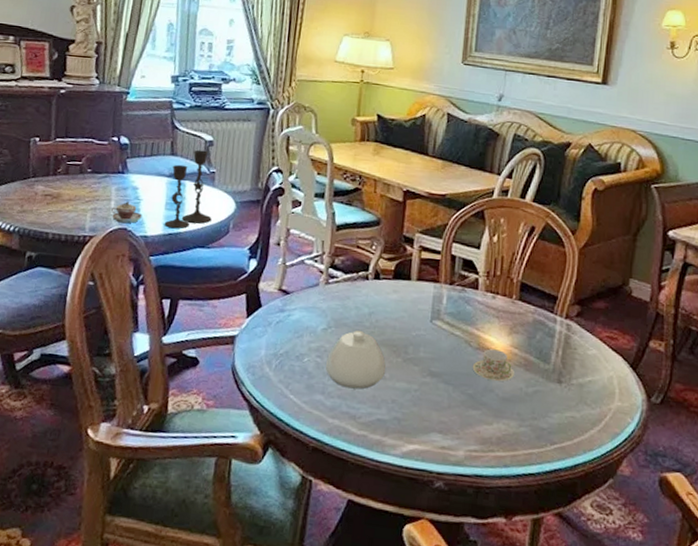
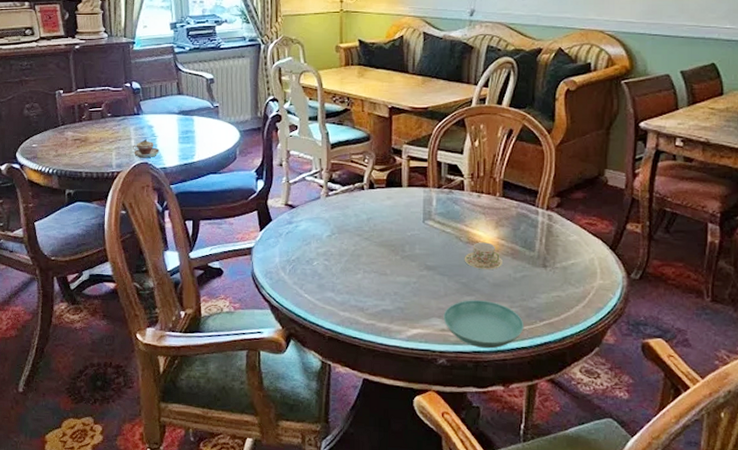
candlestick: present [164,149,212,229] -> none [179,87,220,159]
sugar bowl: present [325,330,386,390] -> none [332,235,387,285]
saucer: none [444,414,534,473] -> present [443,300,524,349]

